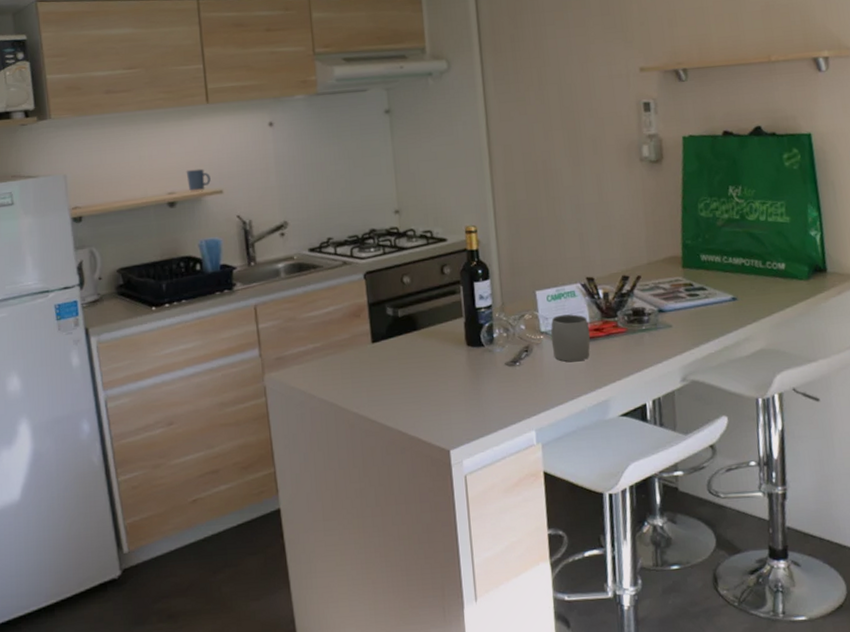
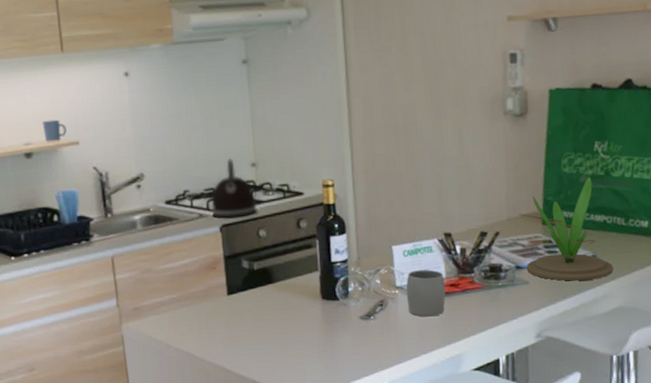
kettle: none [355,205,402,266] -> present [211,158,258,219]
plant: none [658,220,754,324] -> present [518,177,614,281]

